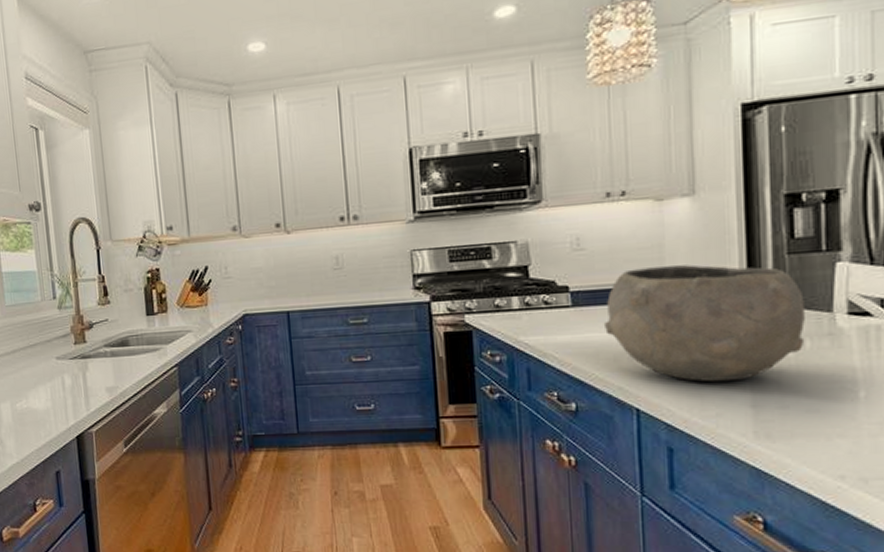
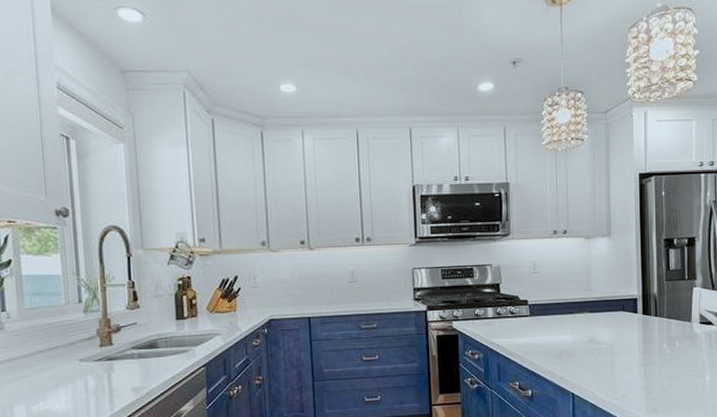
bowl: present [603,264,805,382] -> none [551,286,676,372]

